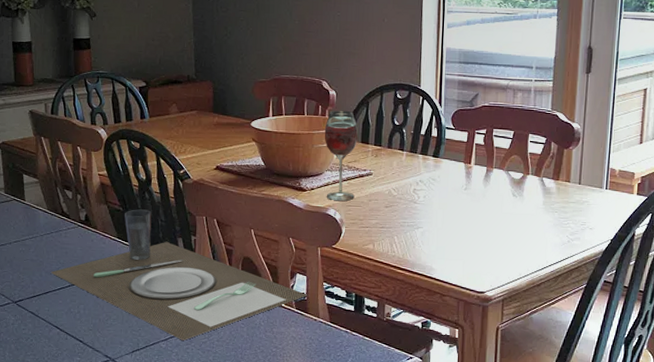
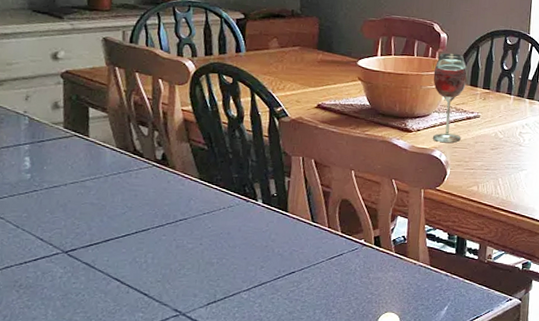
place setting: present [50,209,308,340] -> none [114,148,408,290]

